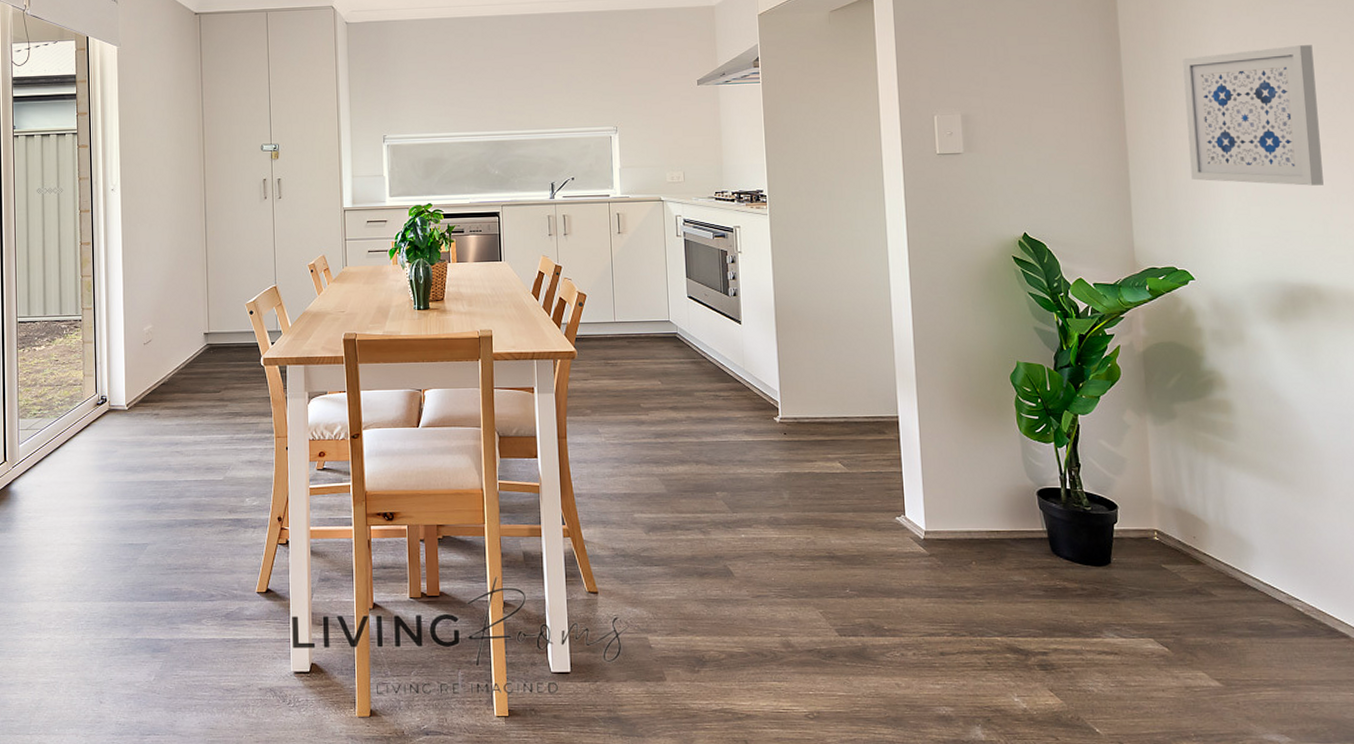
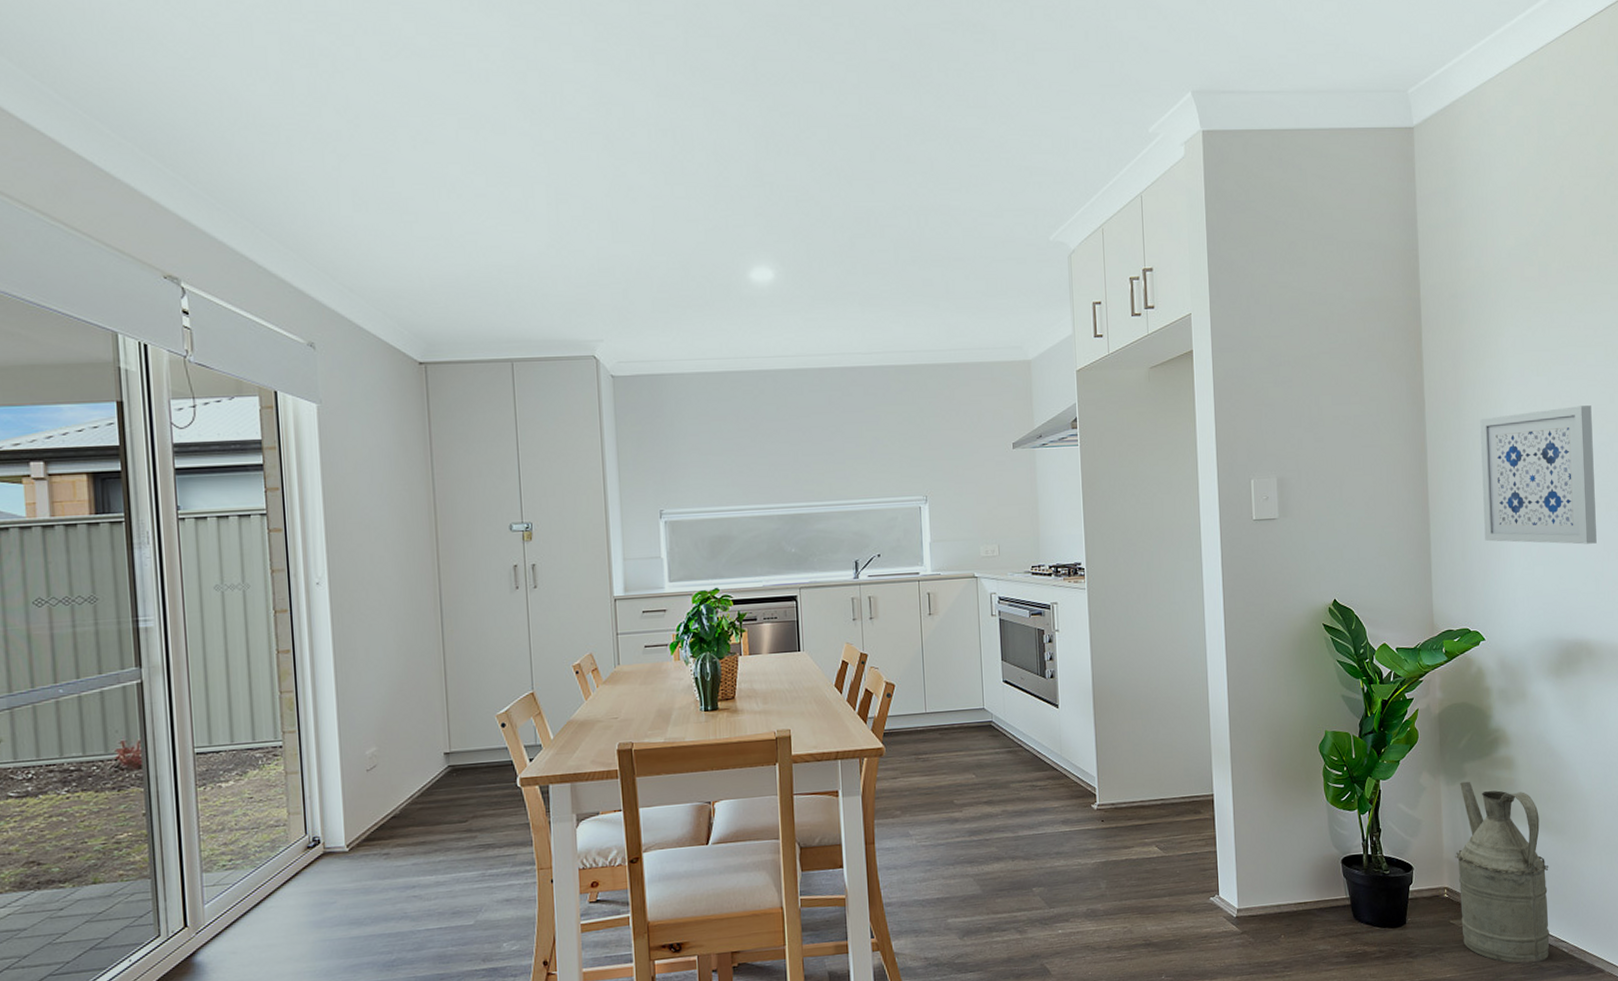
watering can: none [1166,422,1281,619] -> present [1455,781,1550,964]

